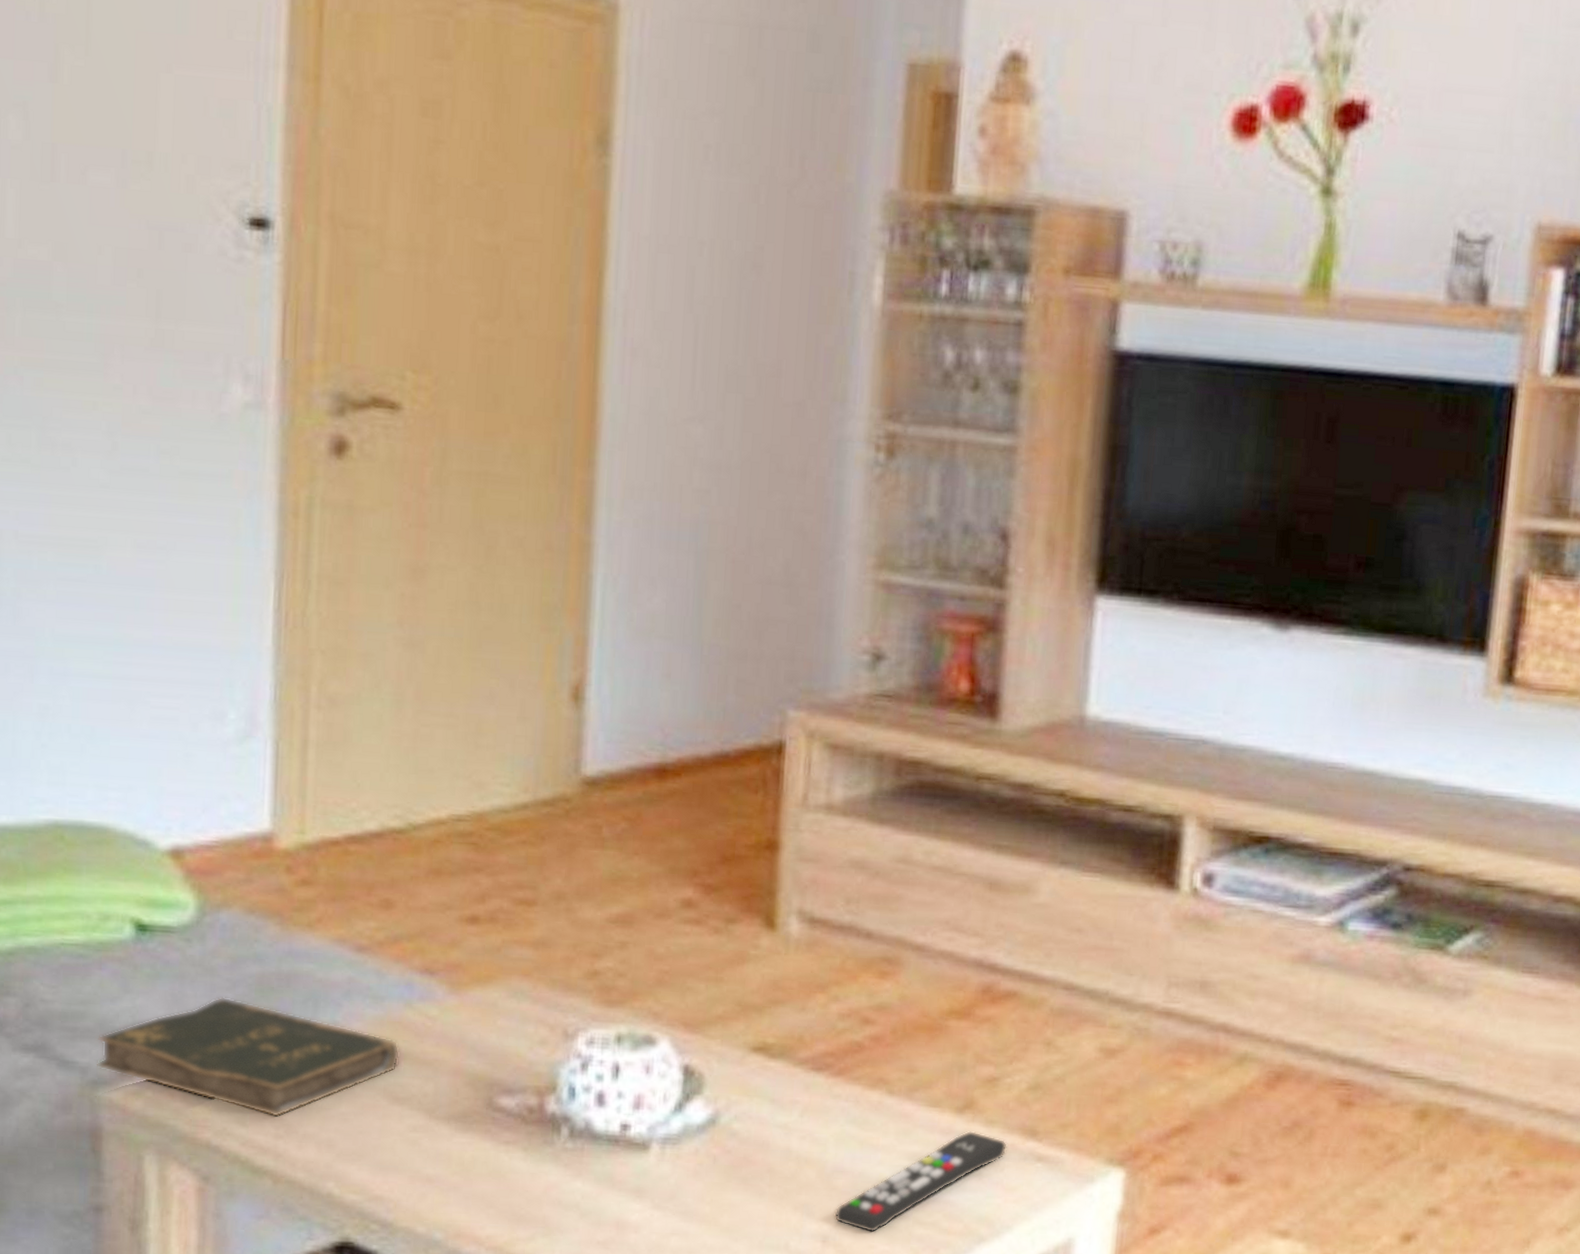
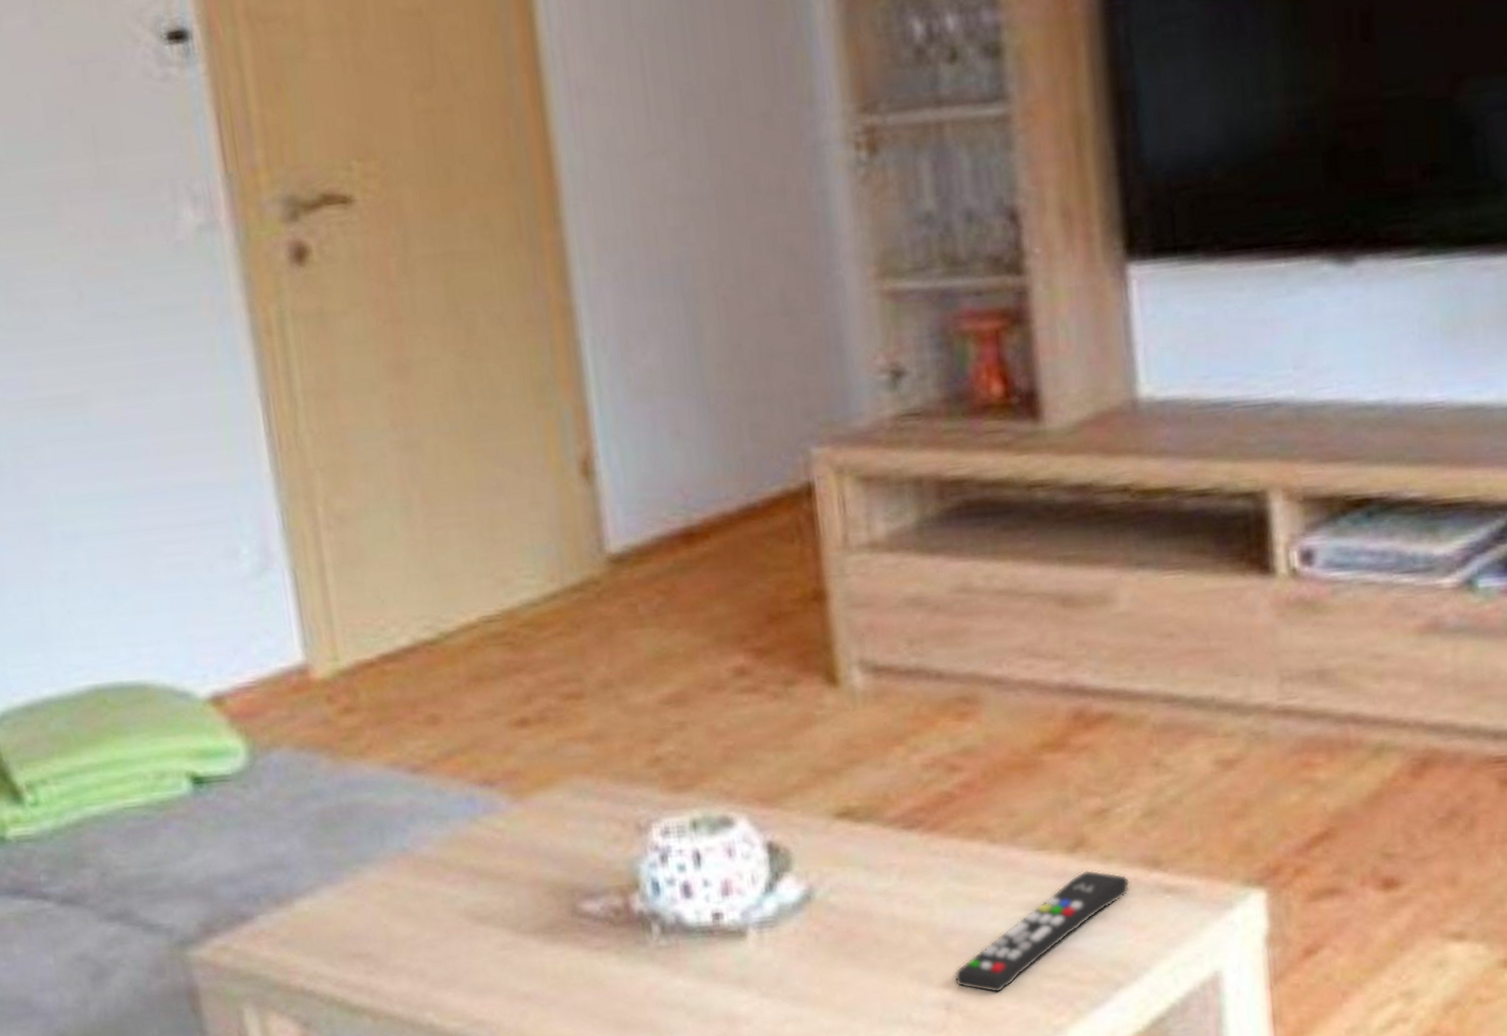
bible: present [97,996,401,1118] -> none [176,838,475,954]

